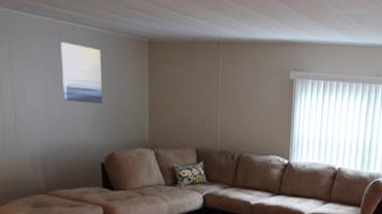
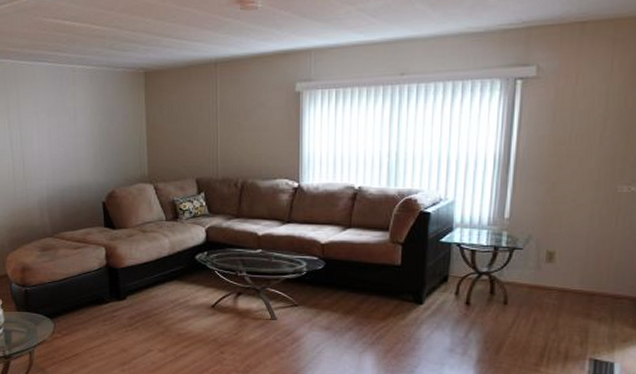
wall art: present [61,42,103,104] -> none [62,85,103,143]

